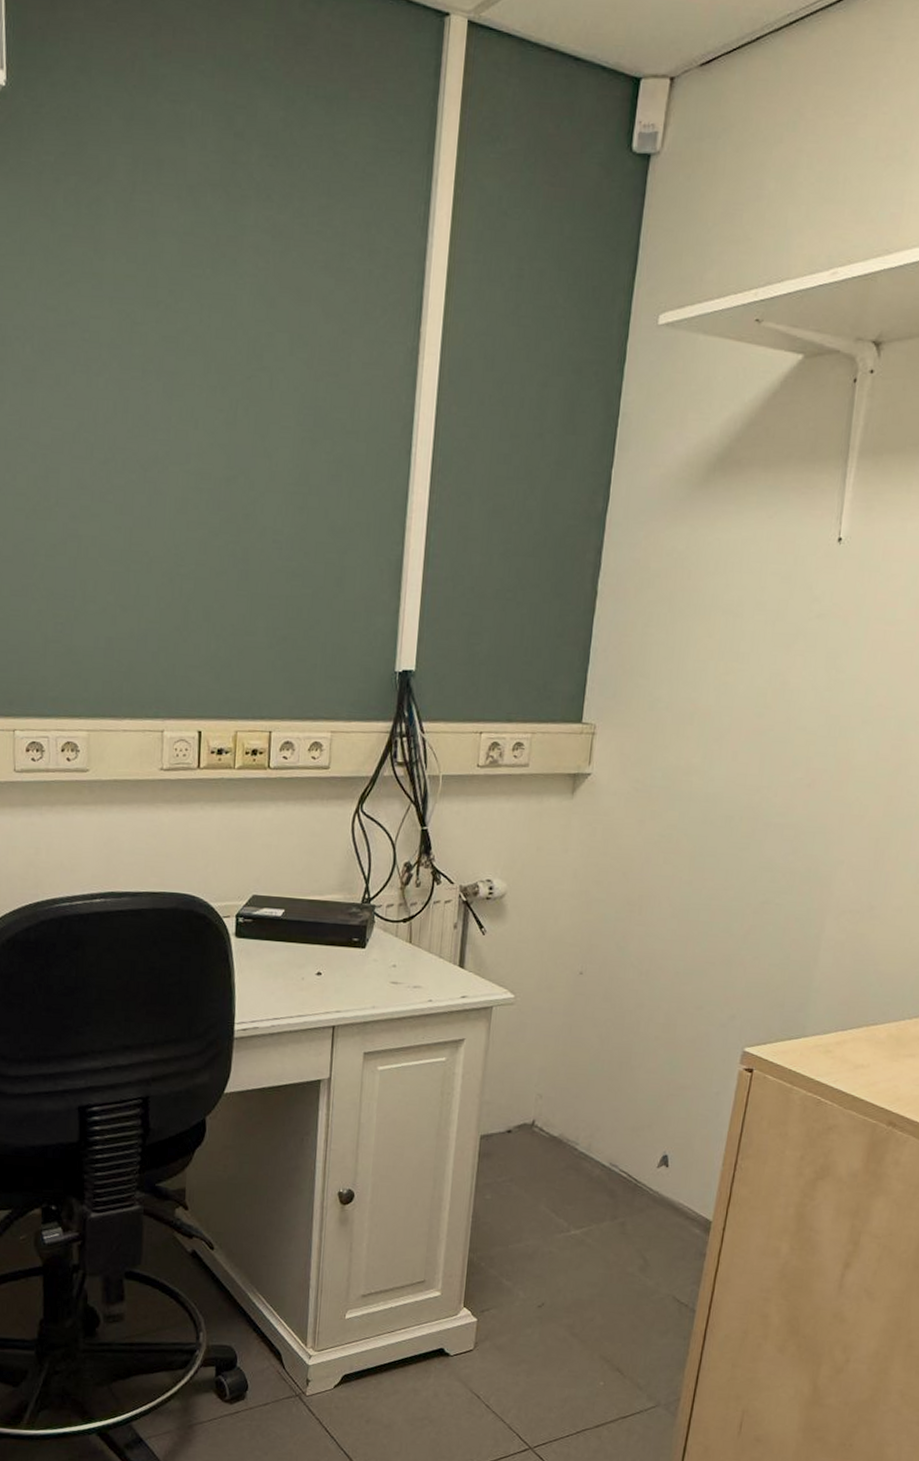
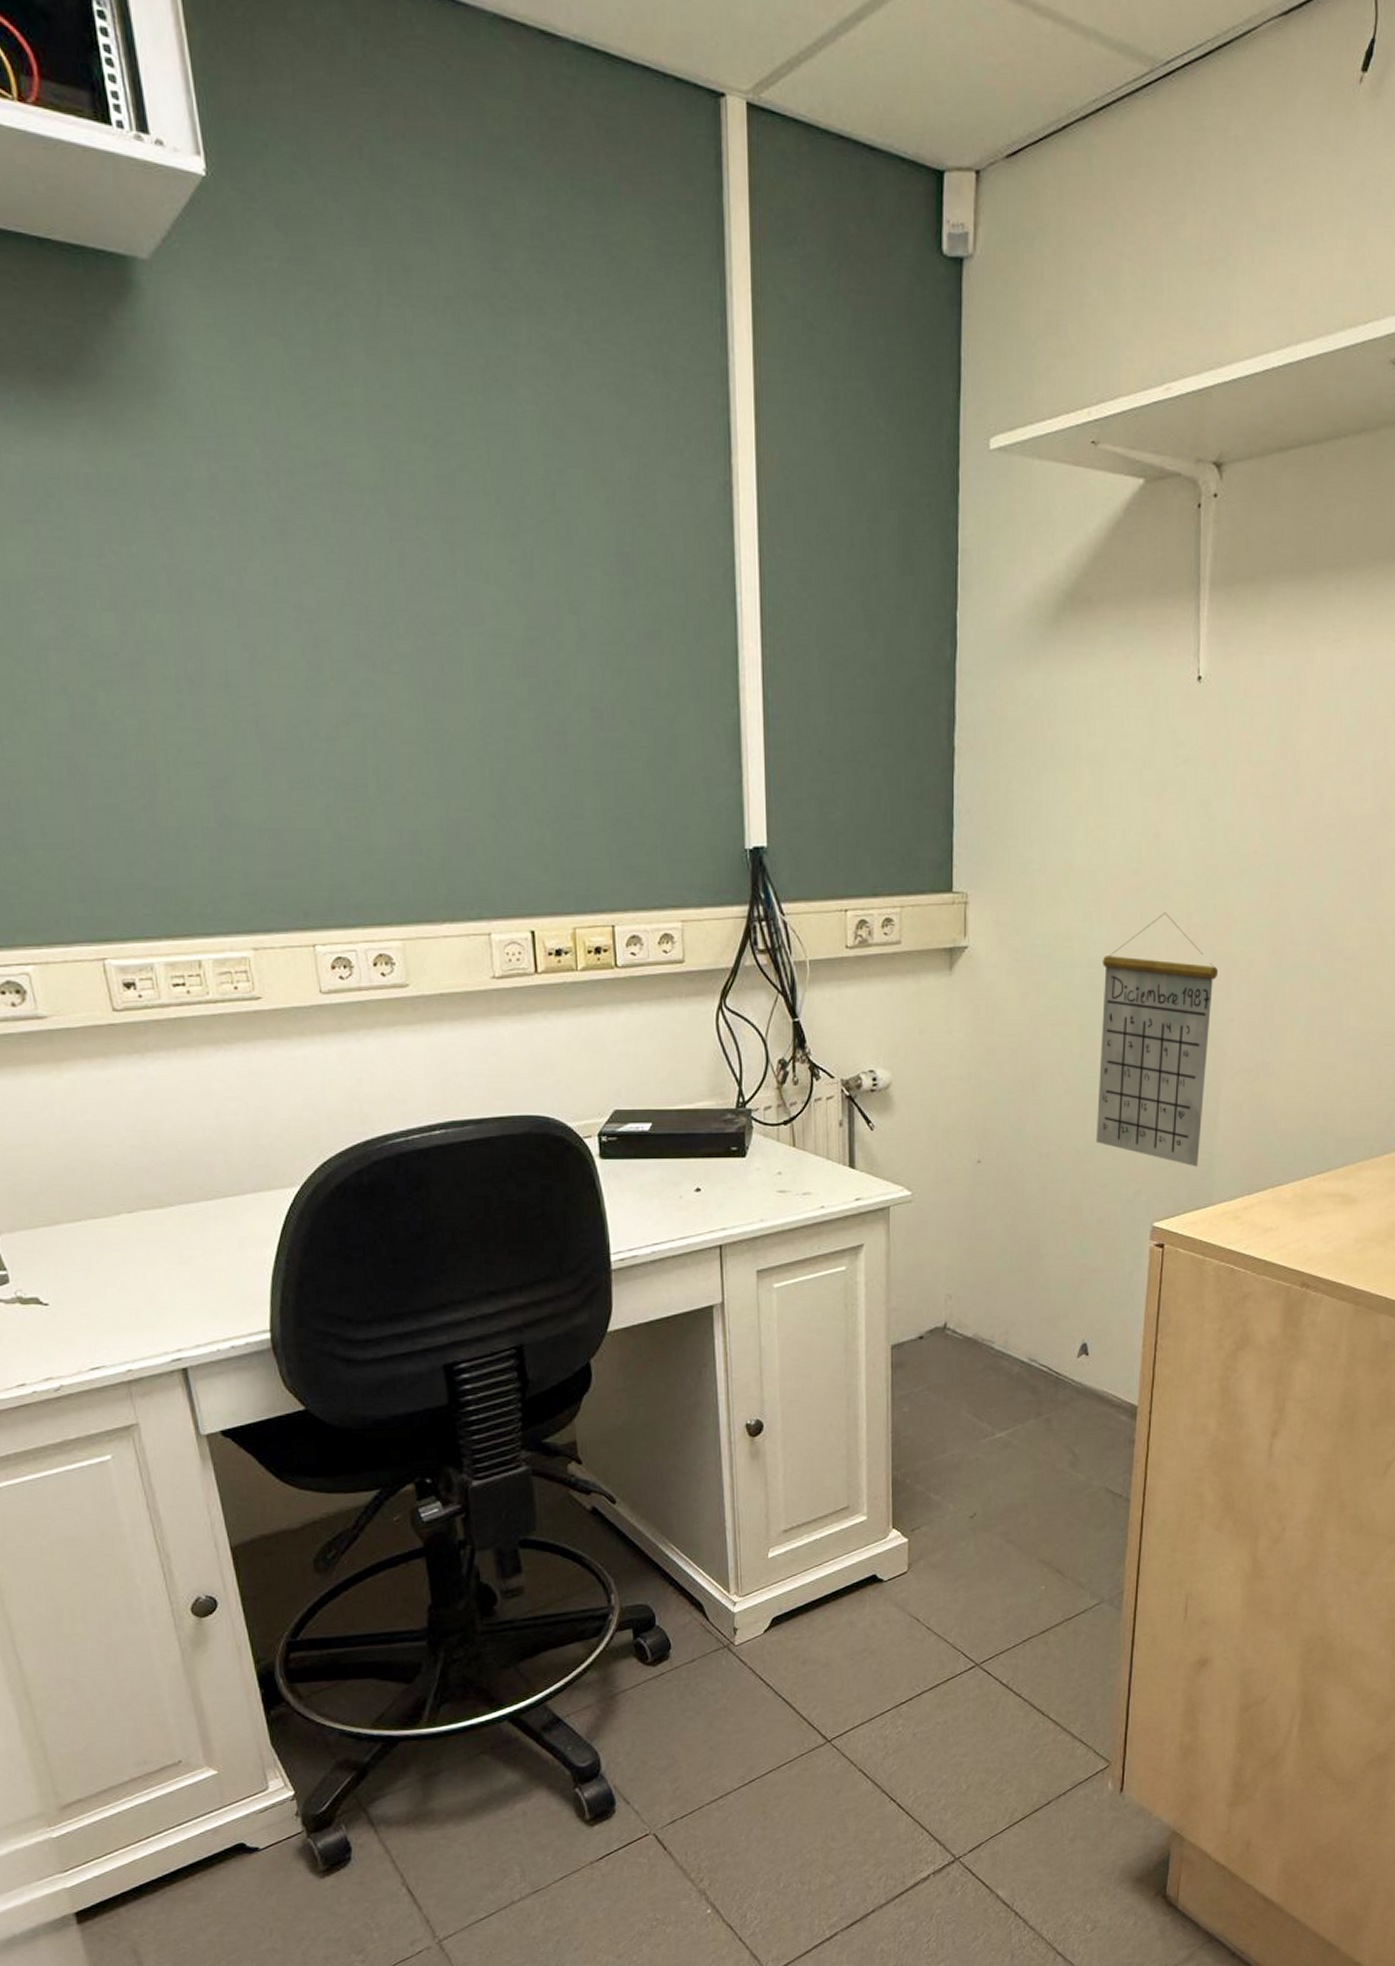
calendar: none [695,756,833,999] -> present [1095,912,1219,1167]

